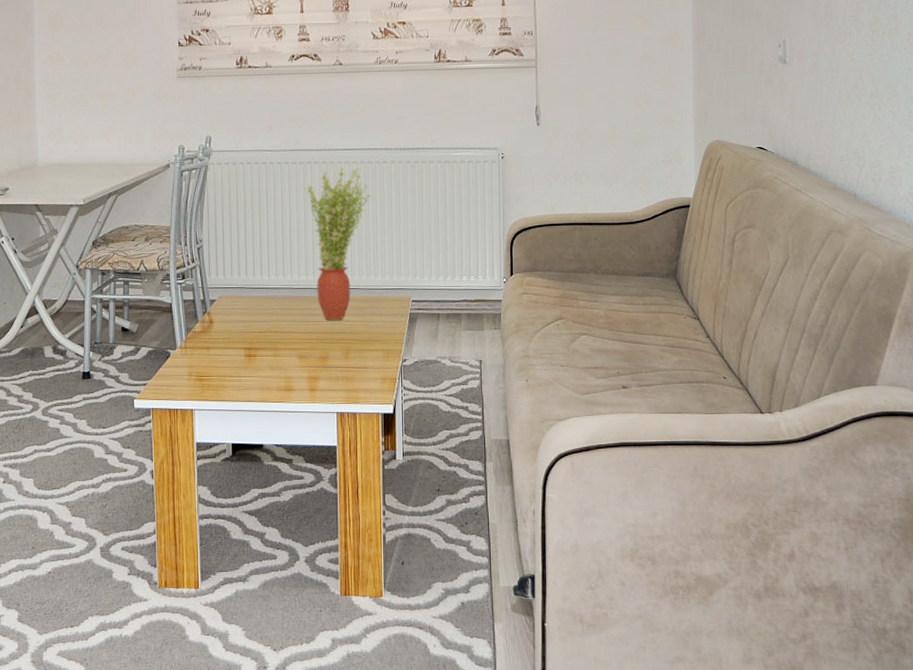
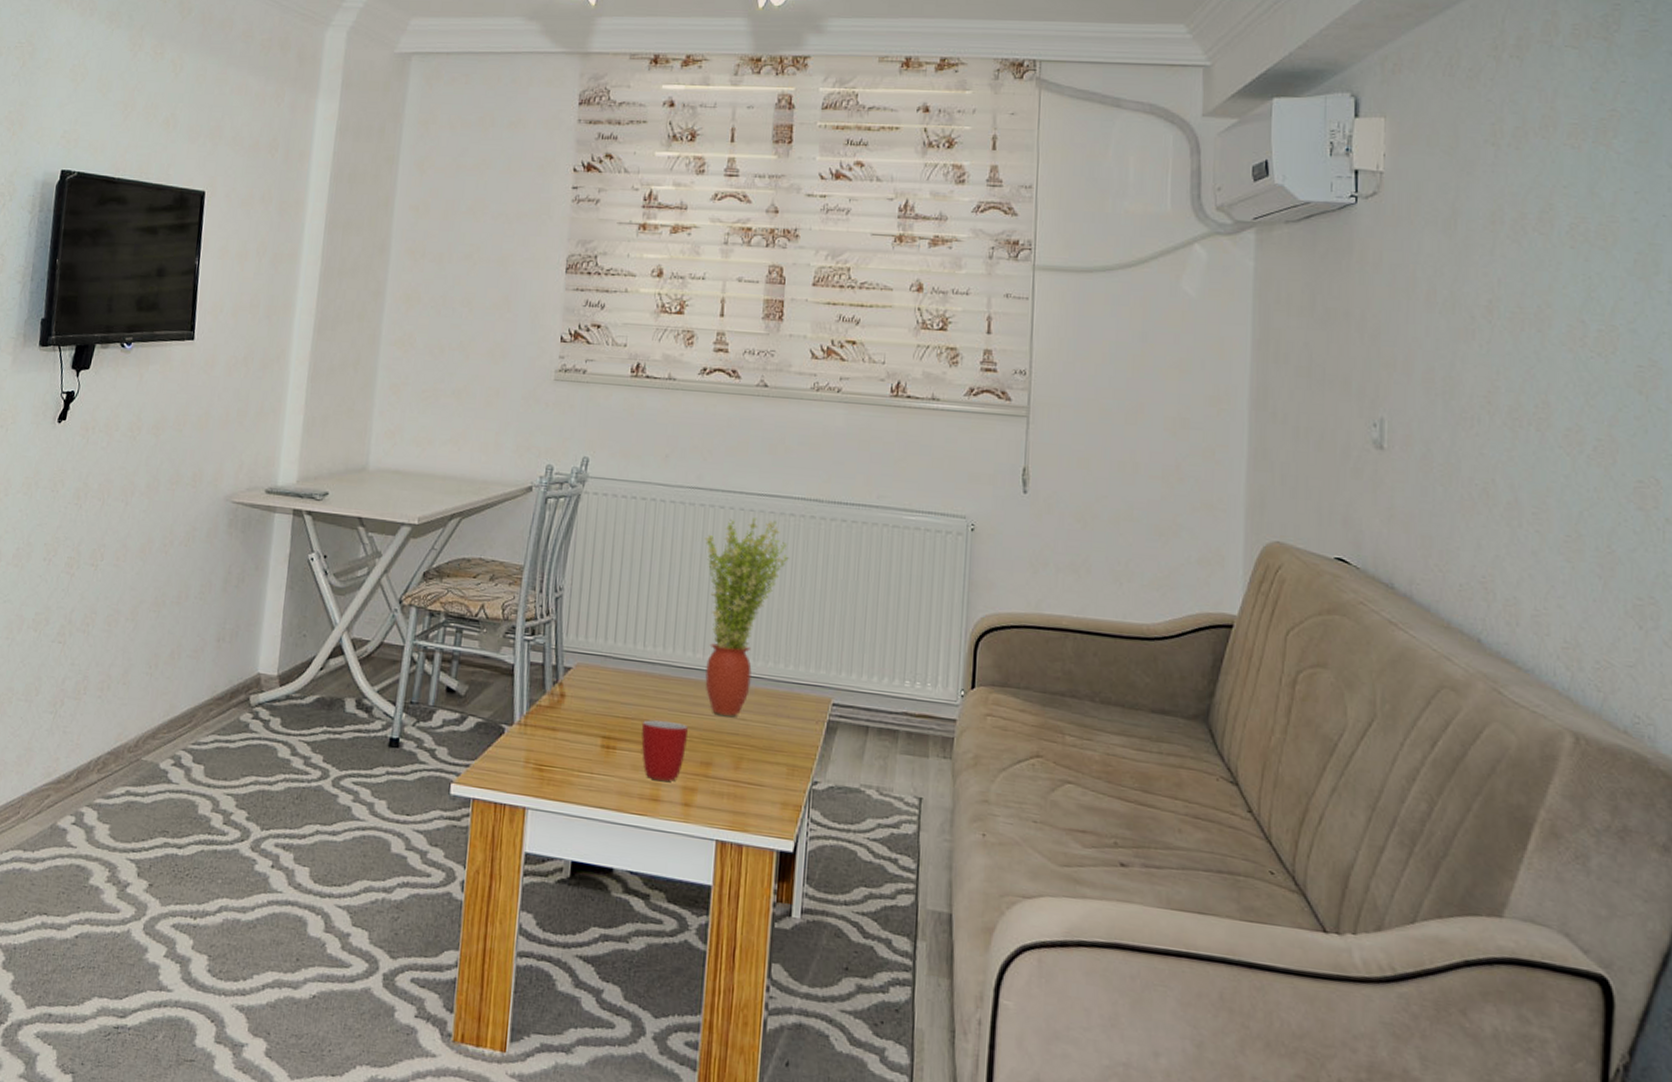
mug: none [273,330,308,375] -> present [641,720,688,781]

